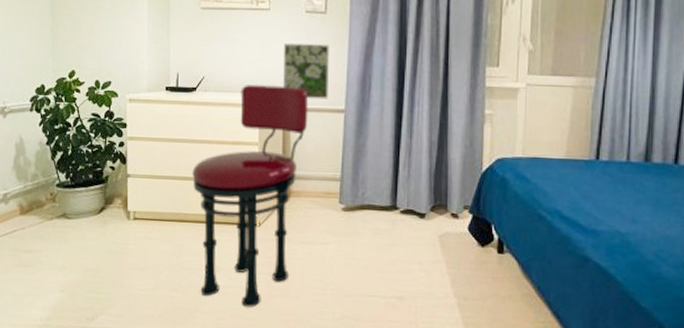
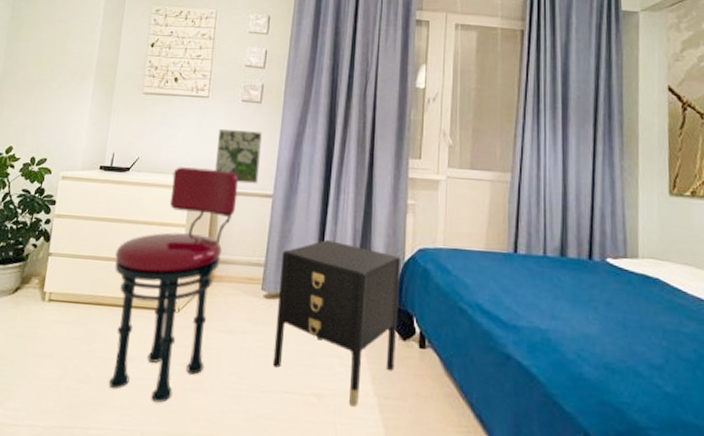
nightstand: none [354,153,478,307] -> present [272,240,400,407]

